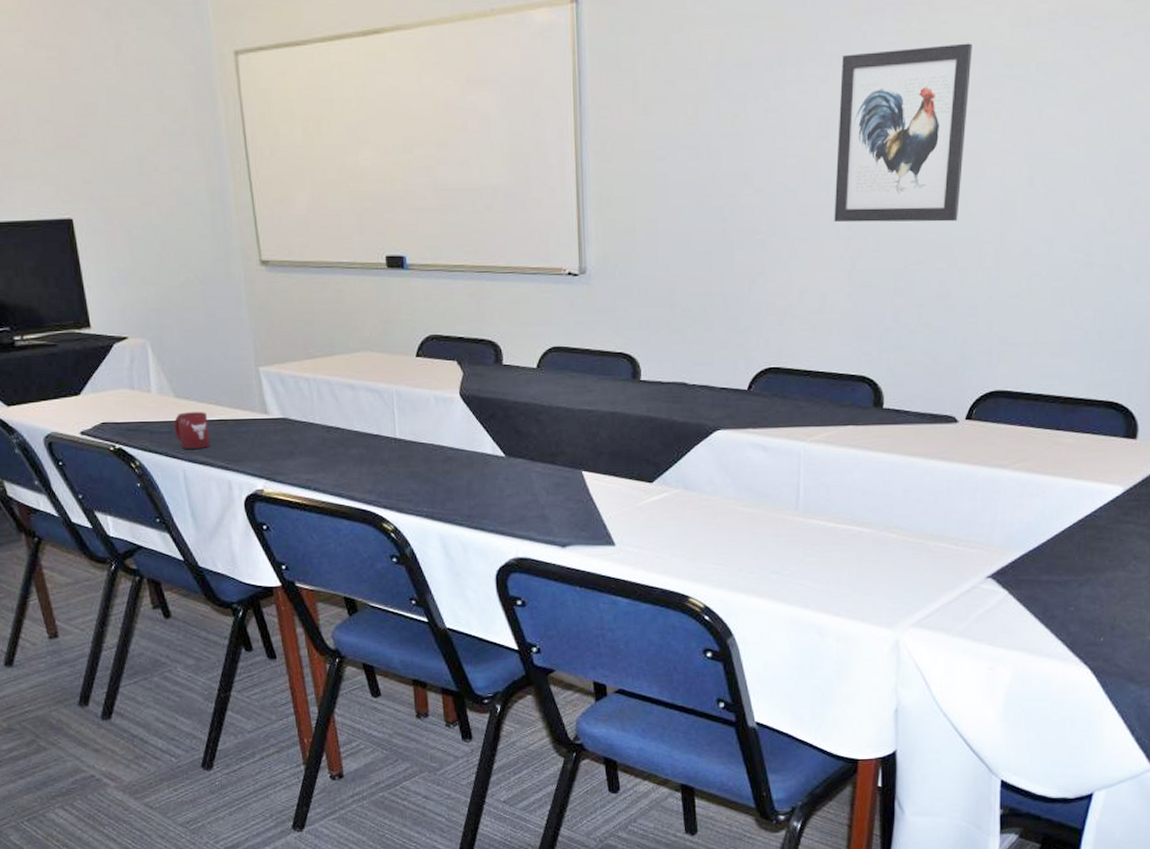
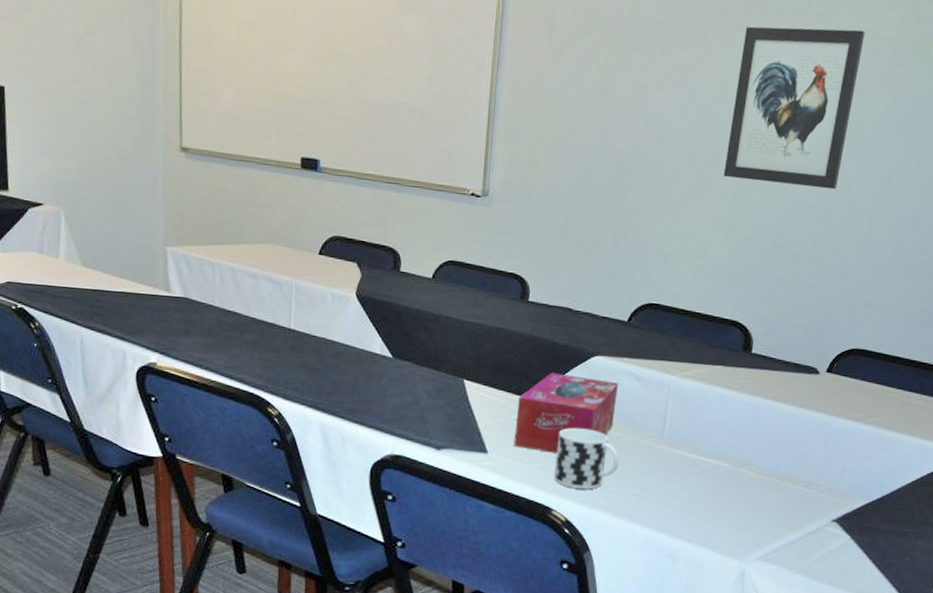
cup: present [173,412,211,449] -> none [76,281,112,318]
tissue box: none [641,453,745,538] -> present [514,372,618,453]
cup: none [687,508,755,572] -> present [554,428,620,489]

